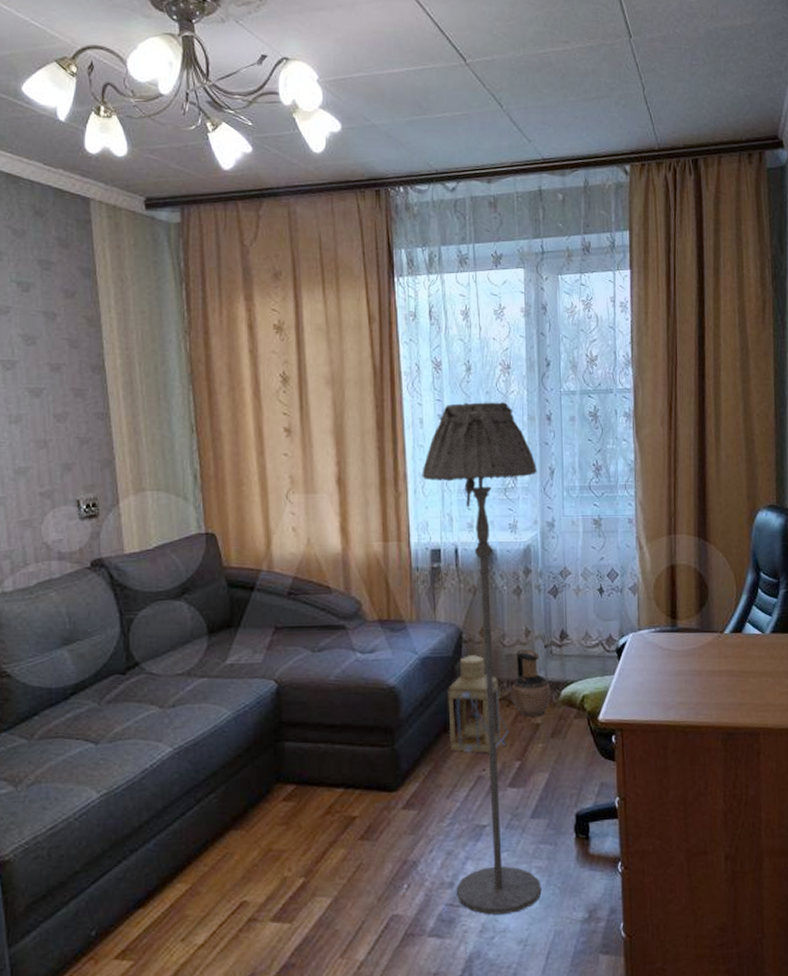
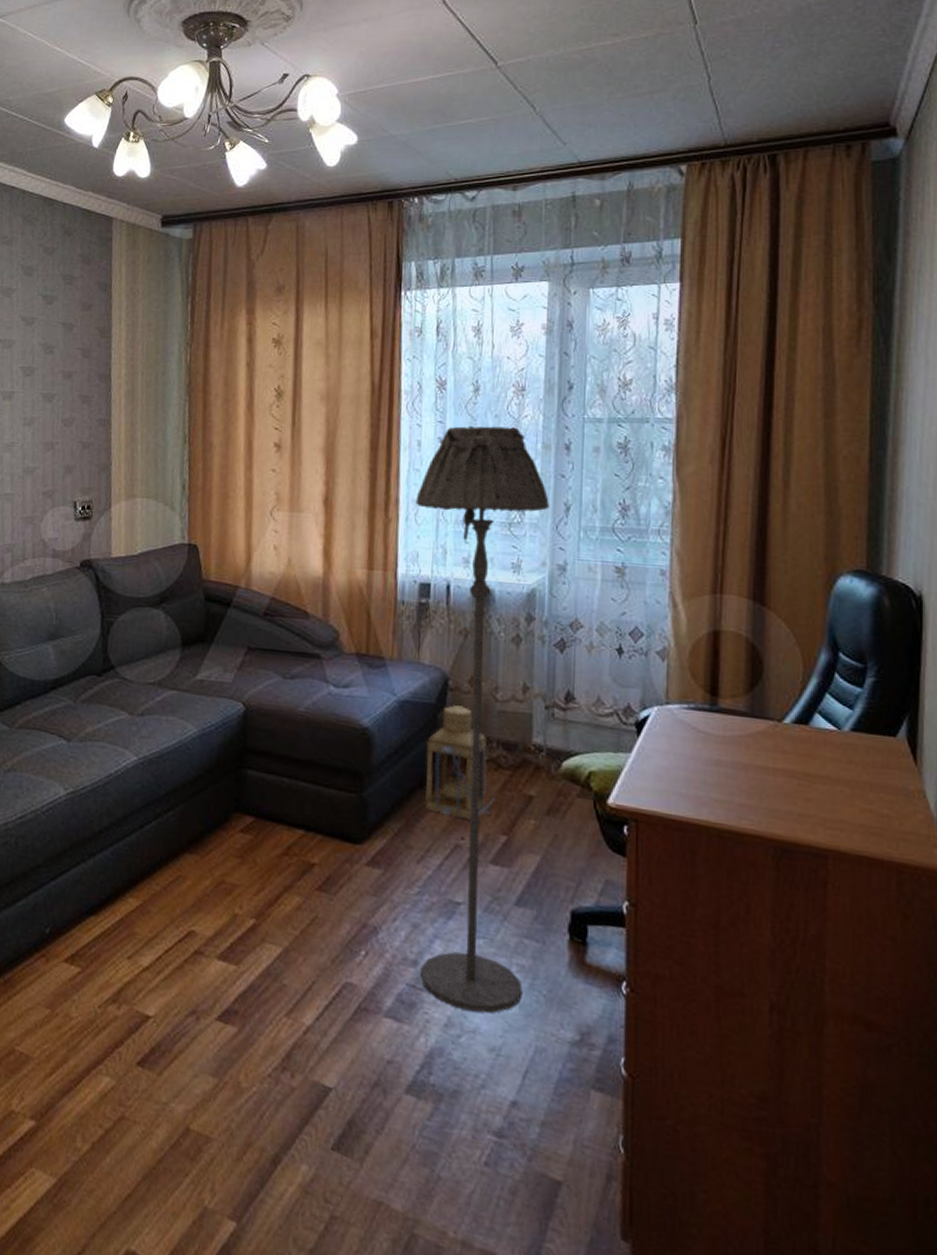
ceramic jug: present [511,649,552,717] -> none [501,707,551,788]

